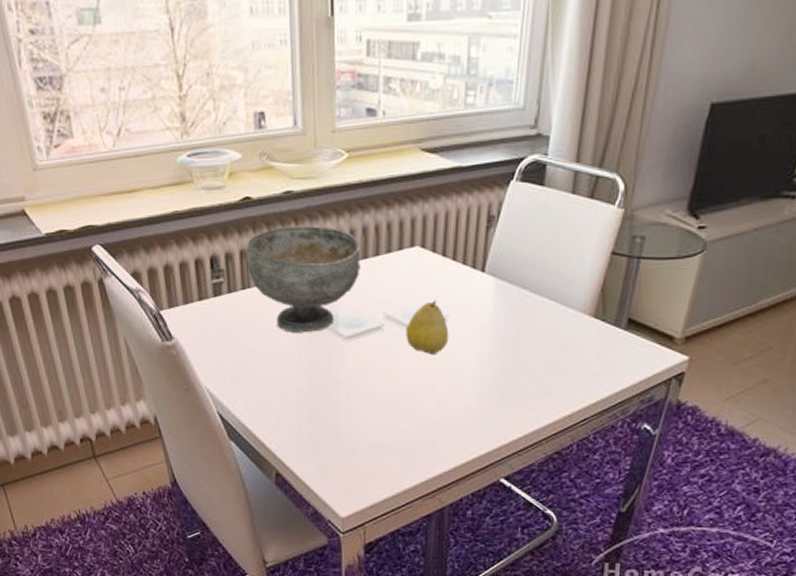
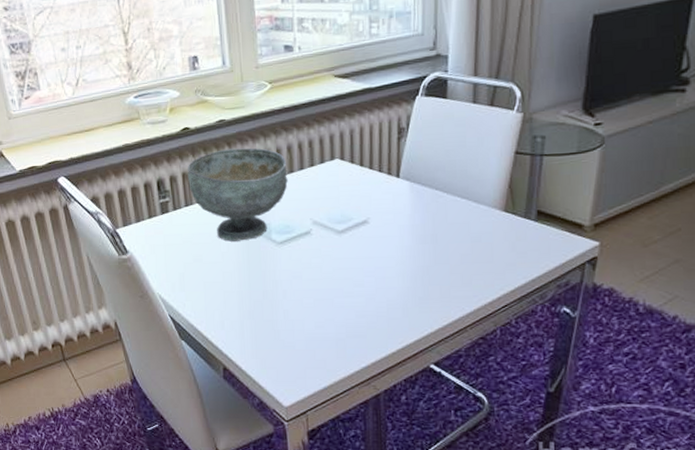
fruit: present [406,300,449,354] -> none [332,205,372,253]

